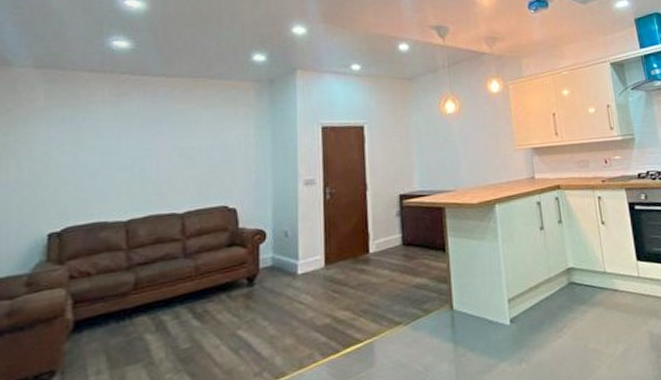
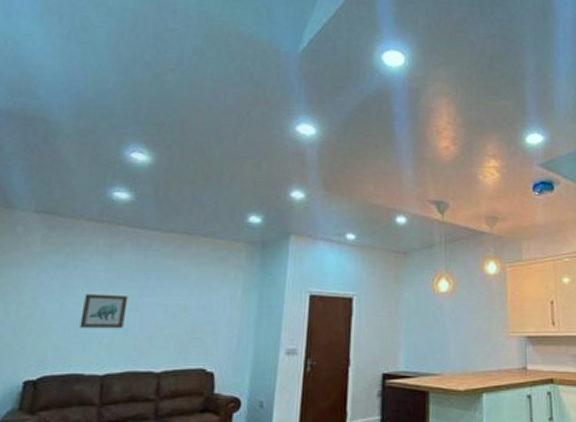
wall art: none [96,142,142,178] -> present [79,293,128,329]

